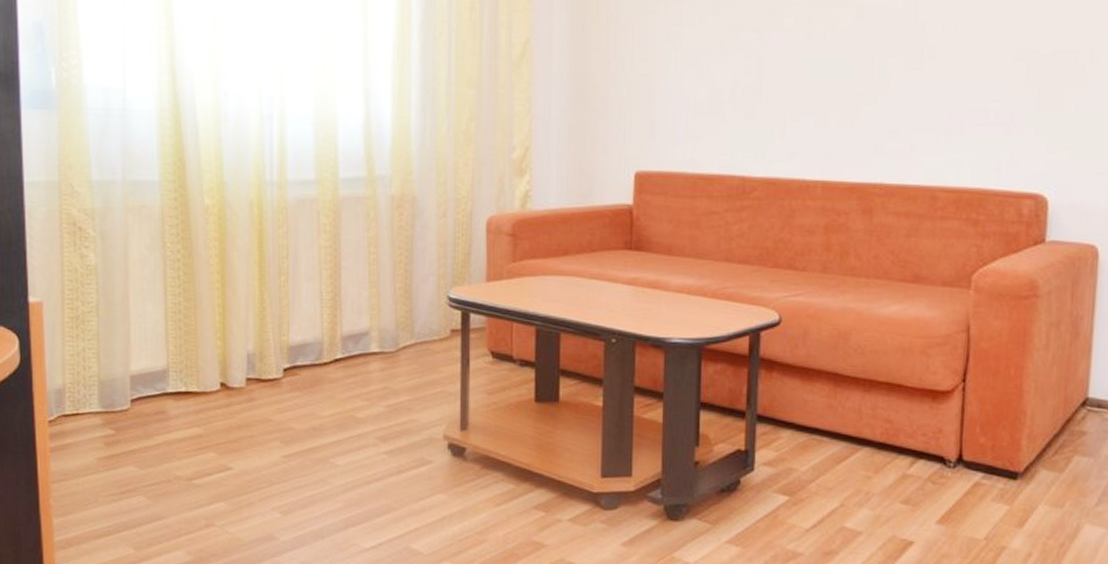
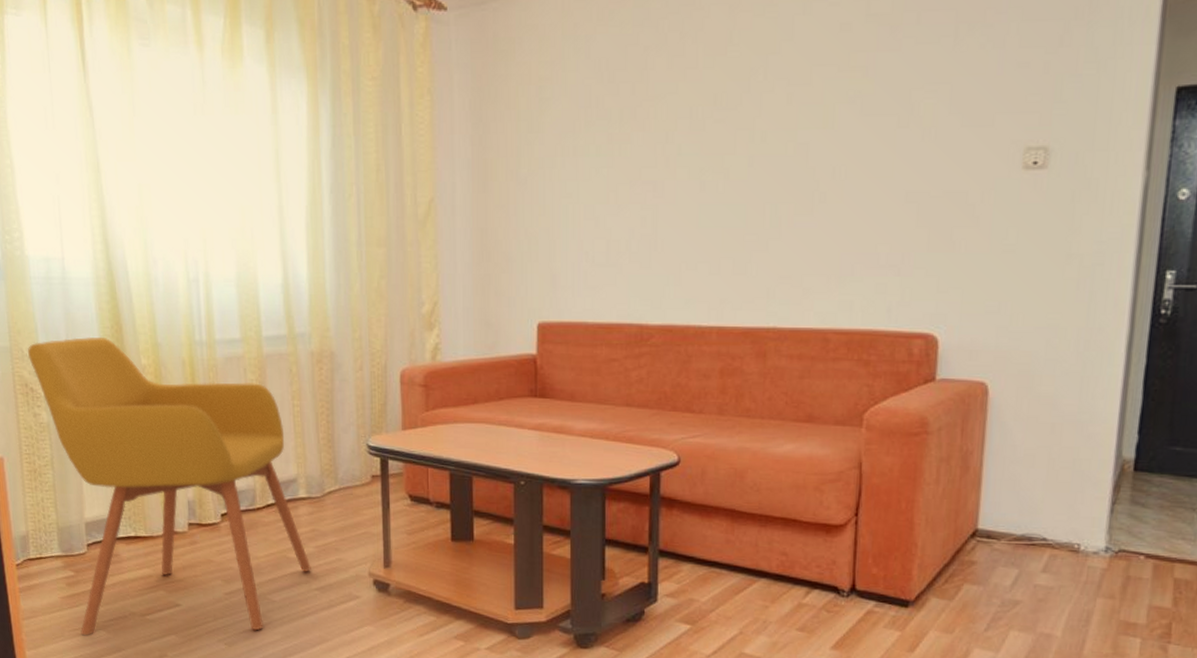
armchair: none [79,173,380,502] -> present [28,336,311,636]

